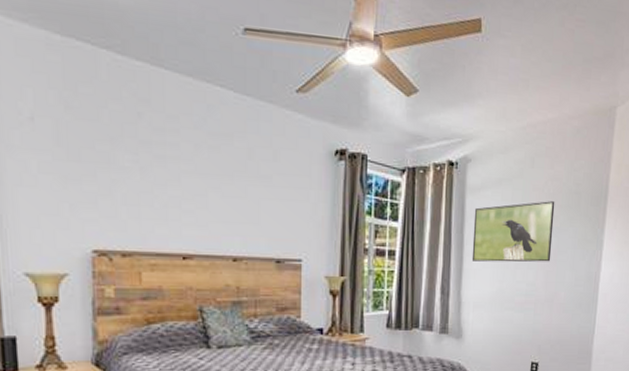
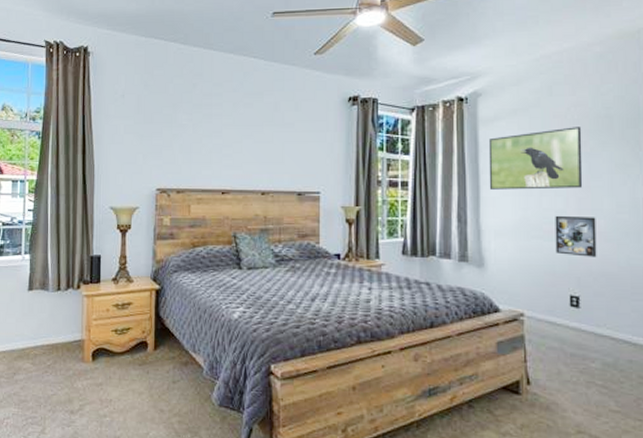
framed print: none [523,287,558,326] -> present [555,215,597,257]

